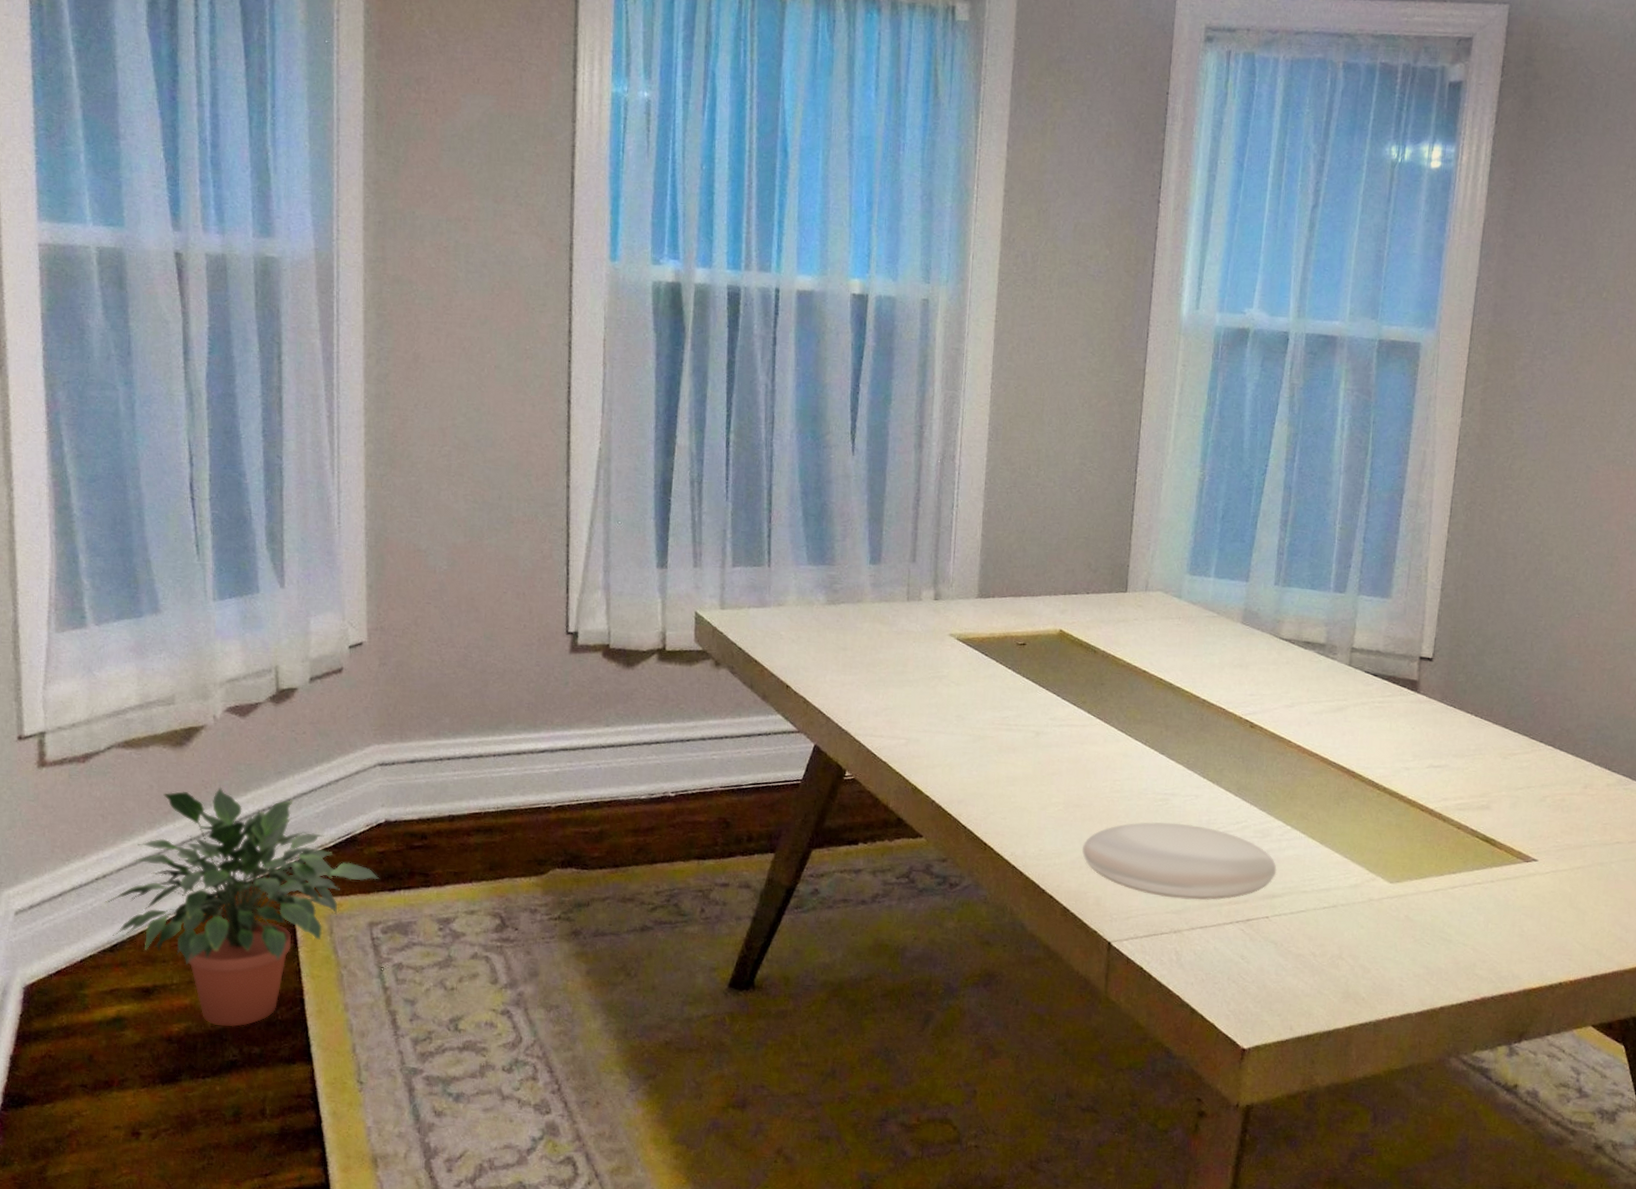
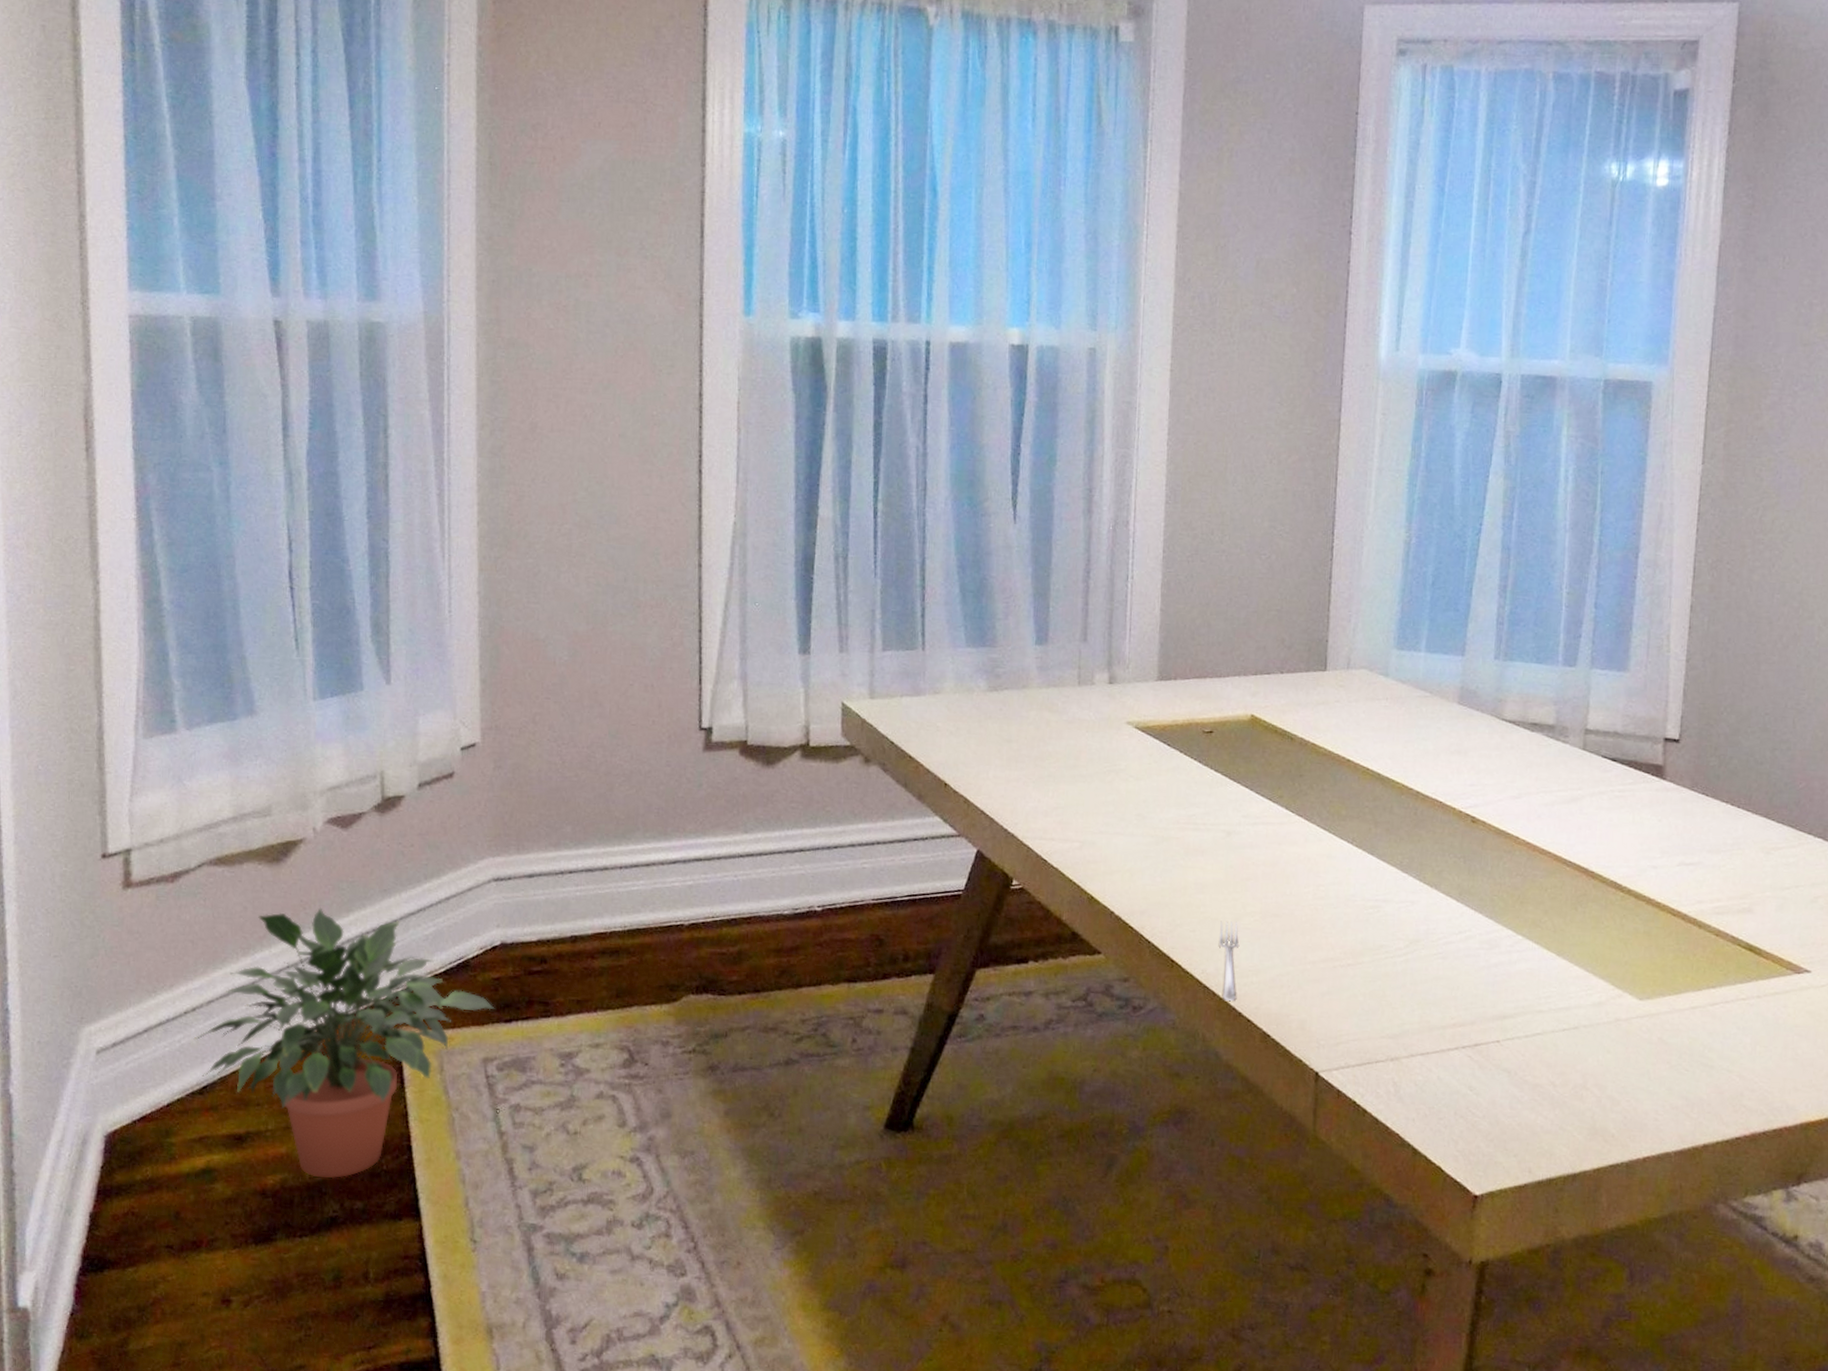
fork: none [1026,810,1045,881] -> present [1218,921,1240,1002]
plate: present [1082,822,1277,900] -> none [1283,933,1507,1023]

